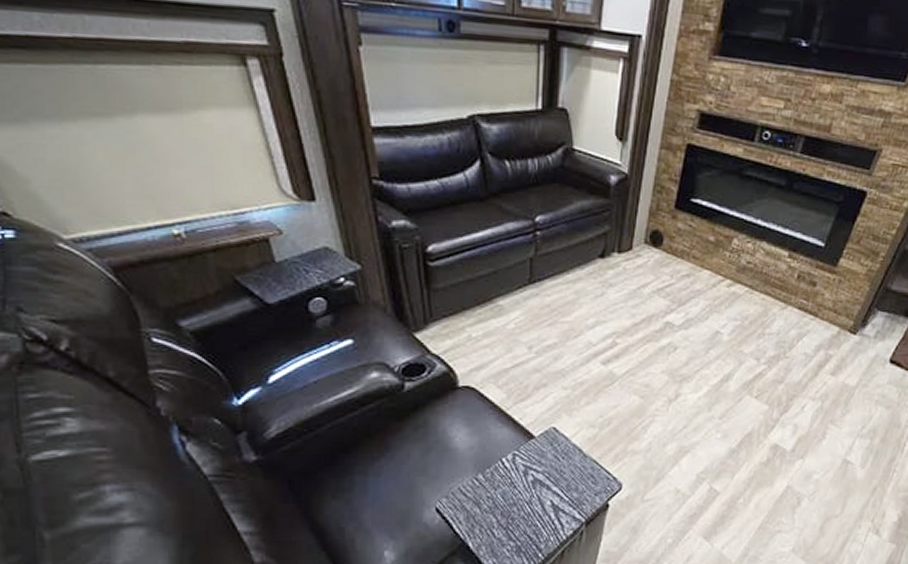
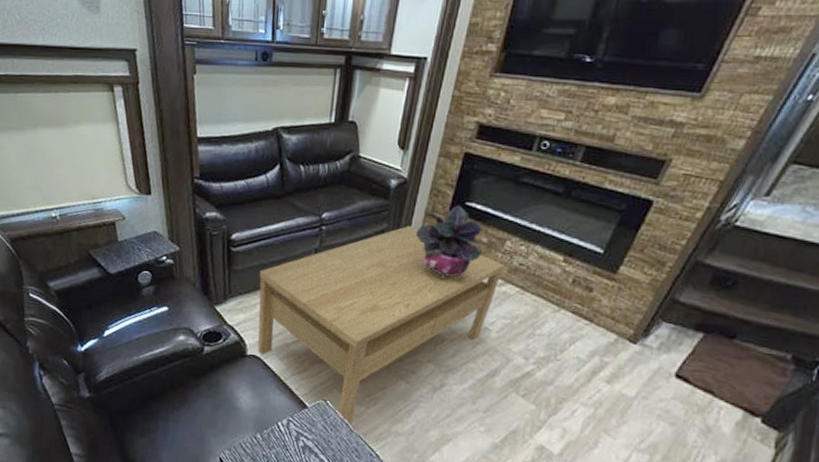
coffee table: none [465,226,733,452] -> present [257,225,505,427]
potted plant: none [640,202,709,284] -> present [415,205,482,281]

